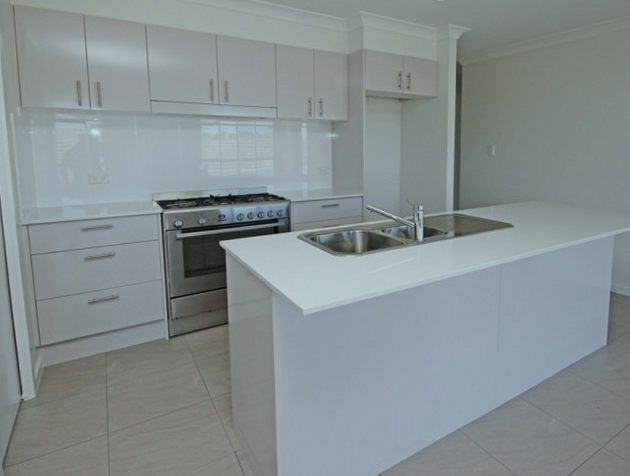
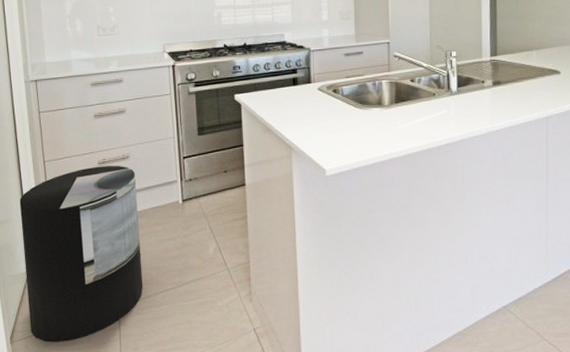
trash can: none [11,305,131,467] -> present [19,166,143,343]

